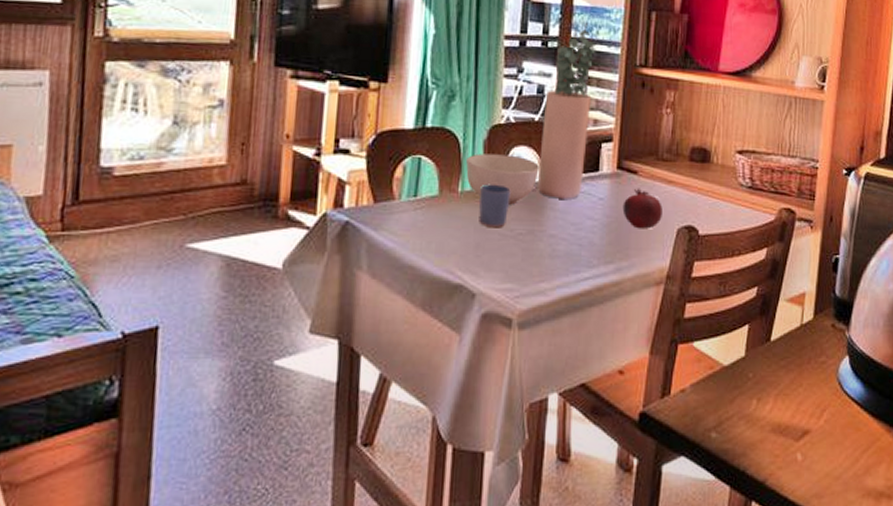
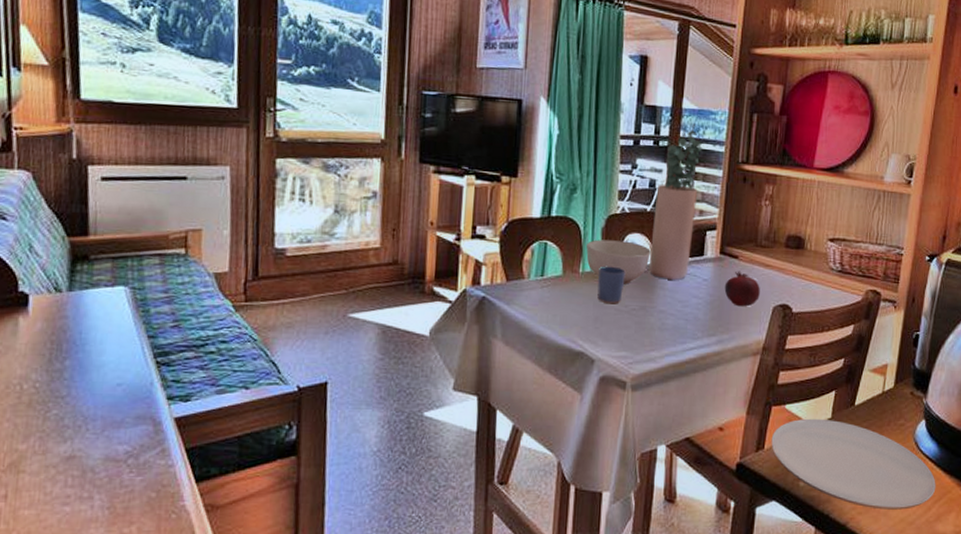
plate: none [678,357,863,463] -> present [771,418,936,510]

